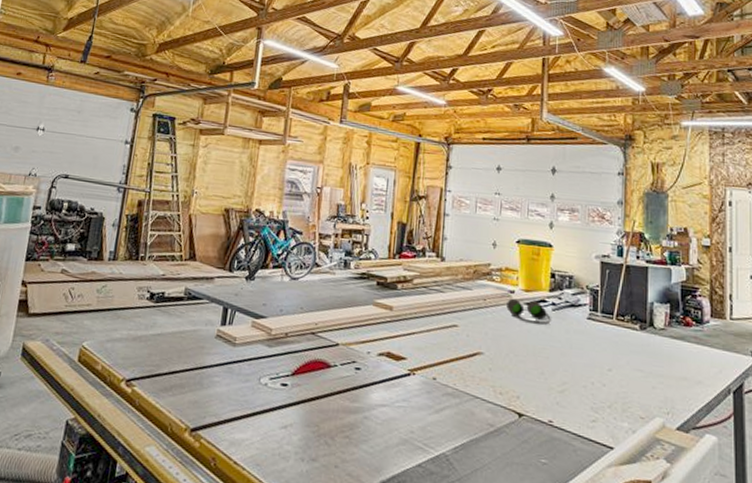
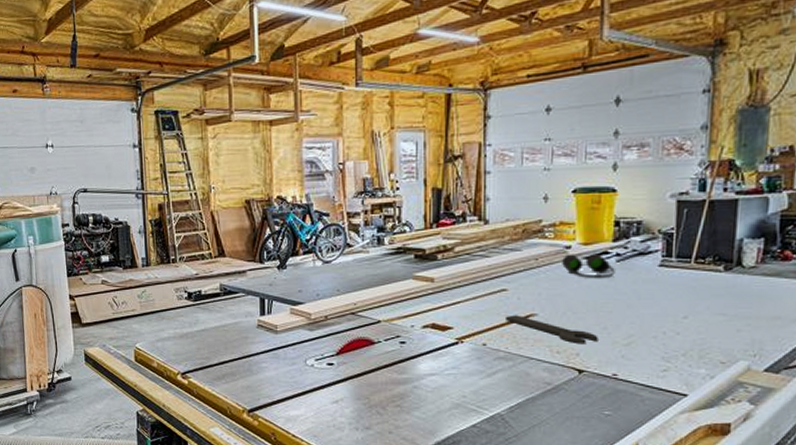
wrench: none [455,351,537,388] -> present [506,315,598,345]

